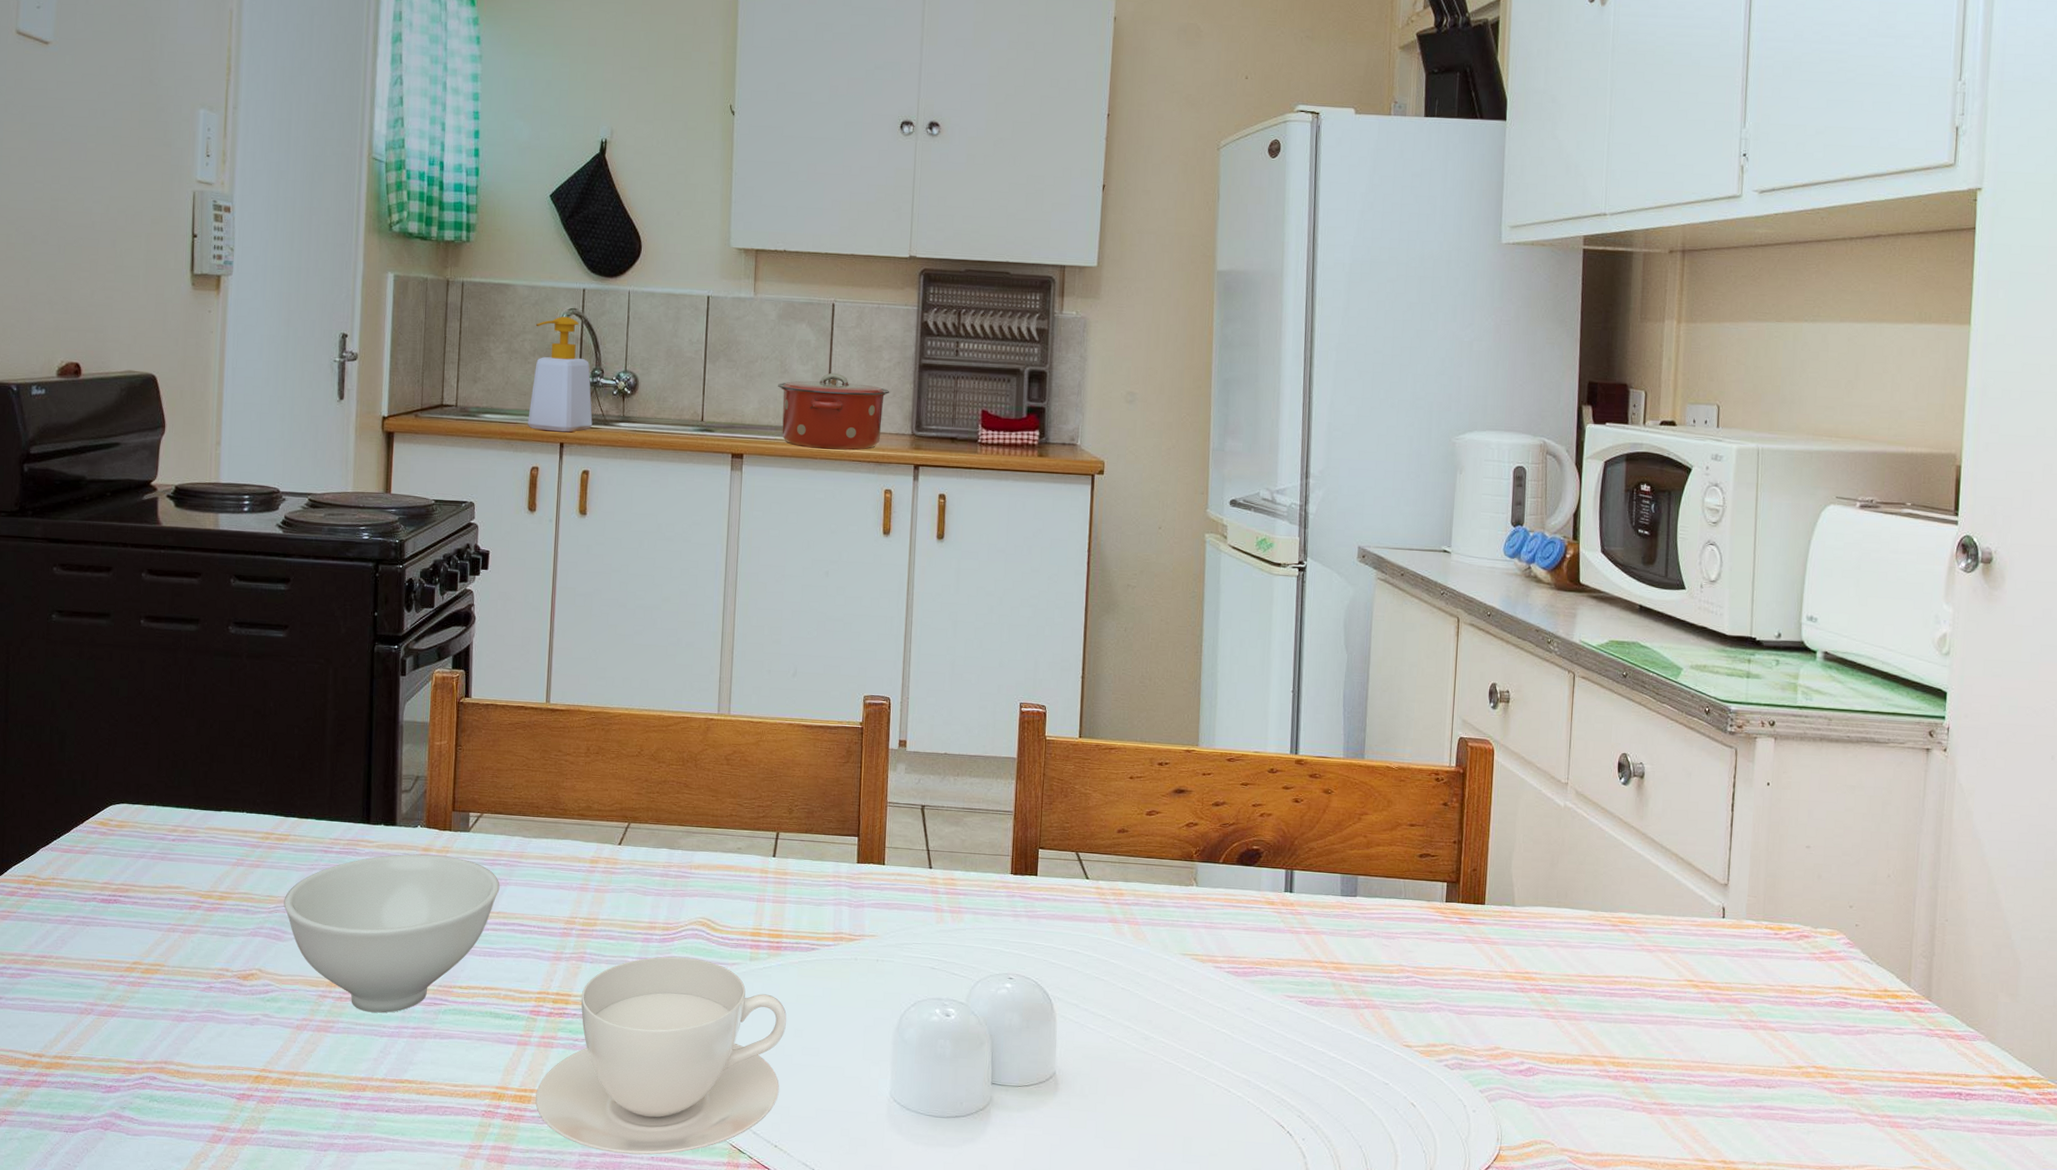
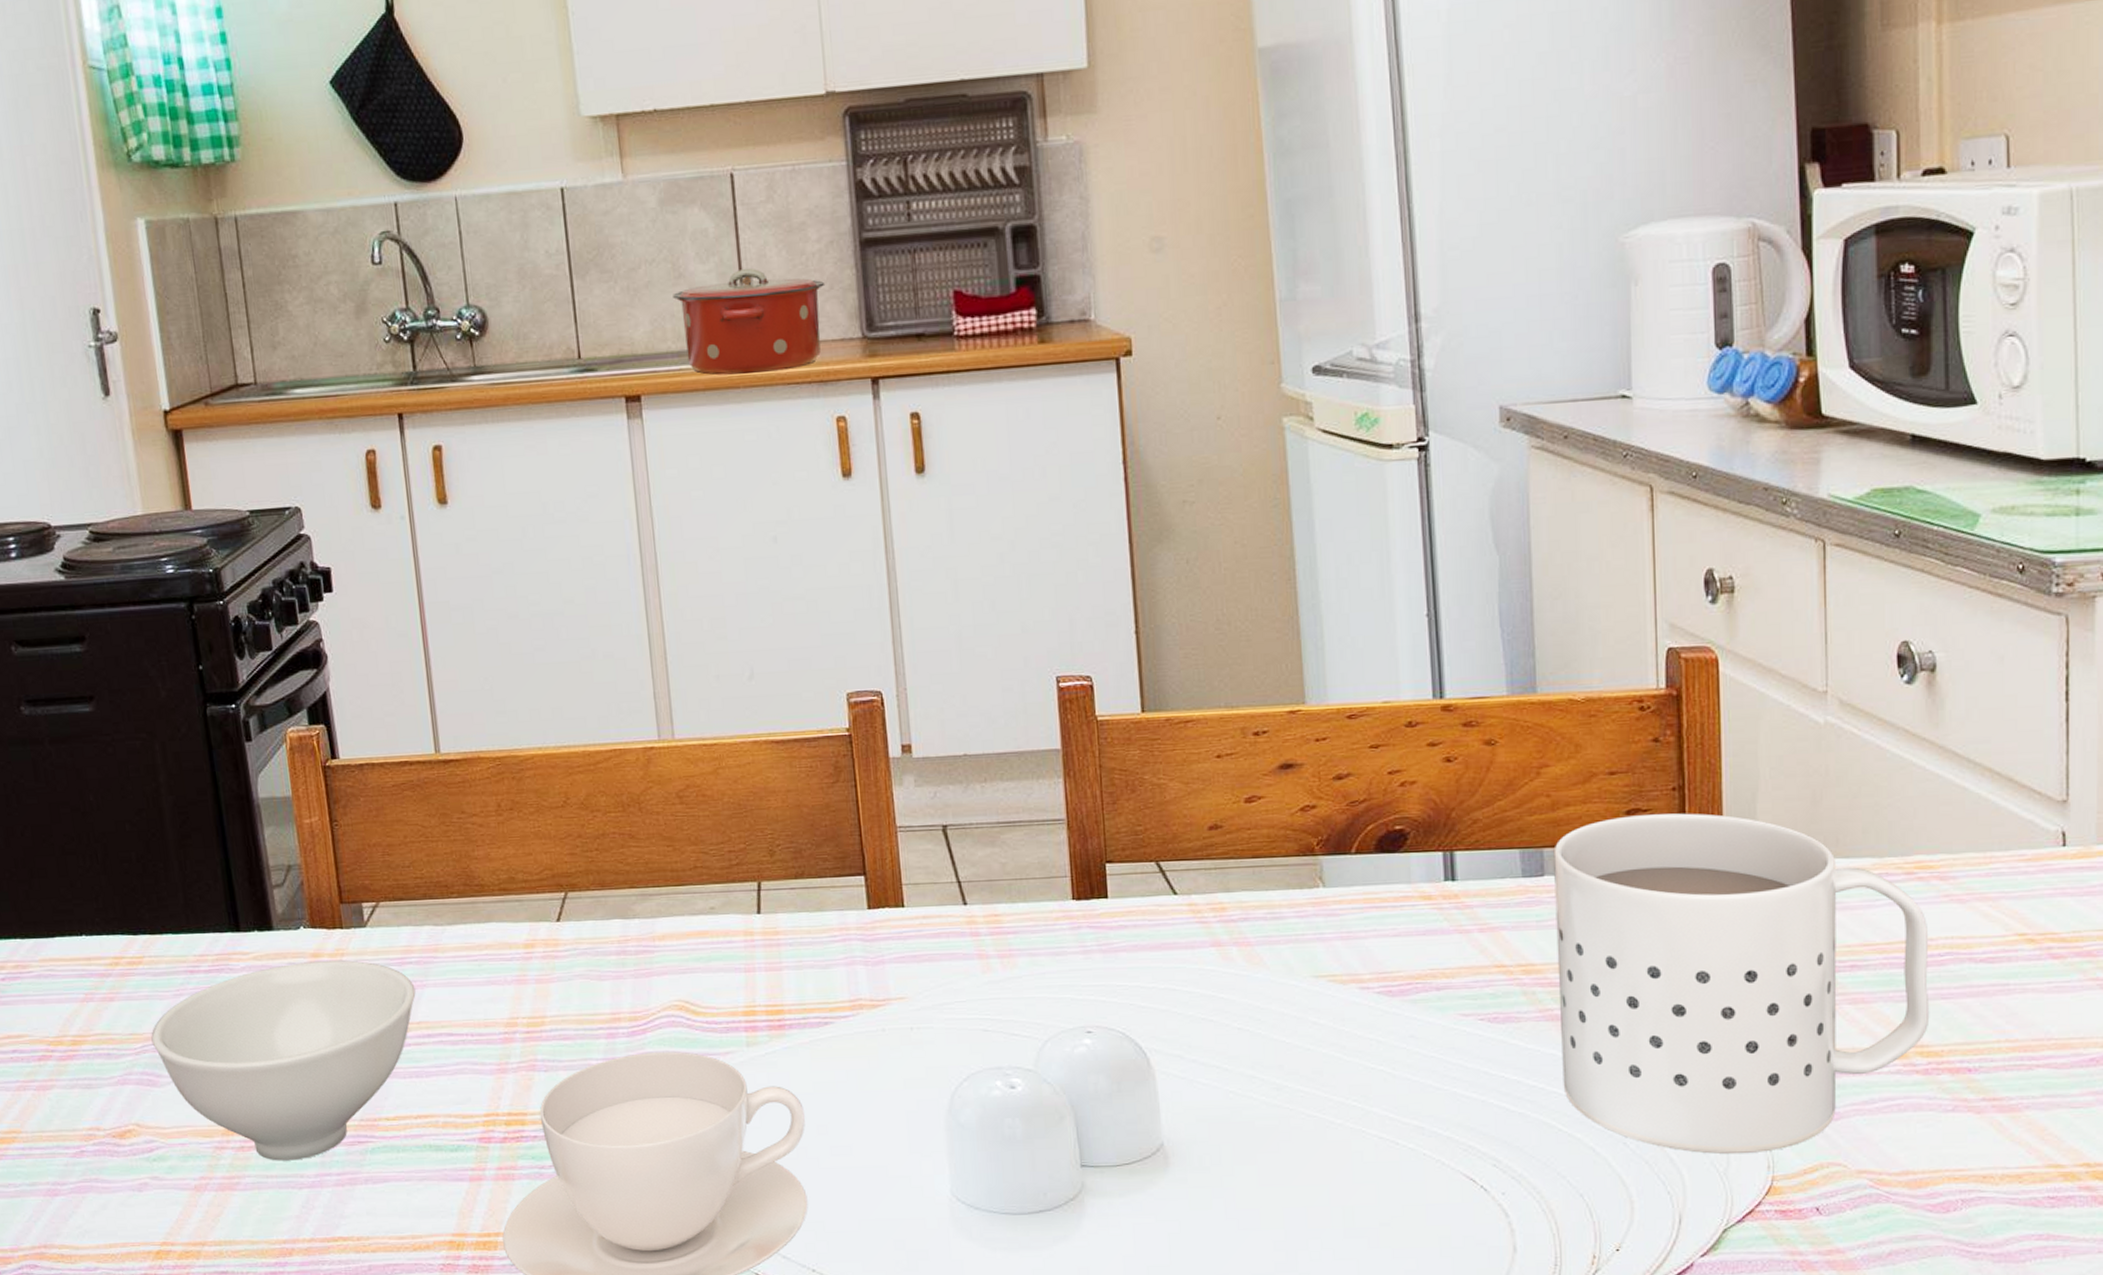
soap bottle: present [528,316,593,433] -> none [341,243,436,402]
mug: none [1355,858,1625,1127] -> present [1553,813,1930,1155]

